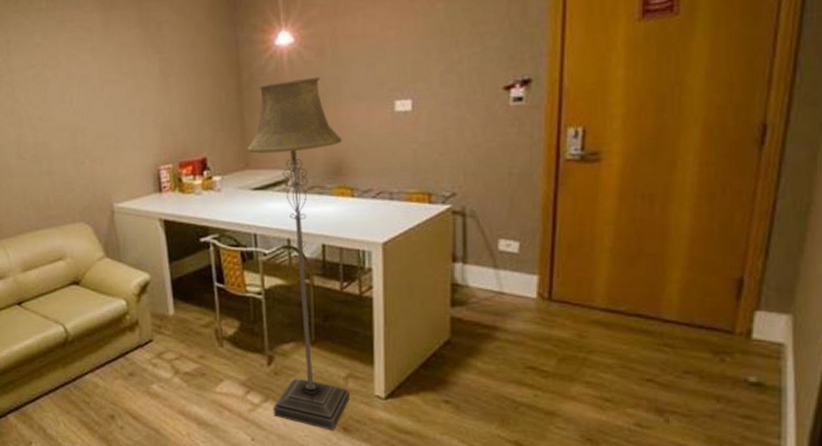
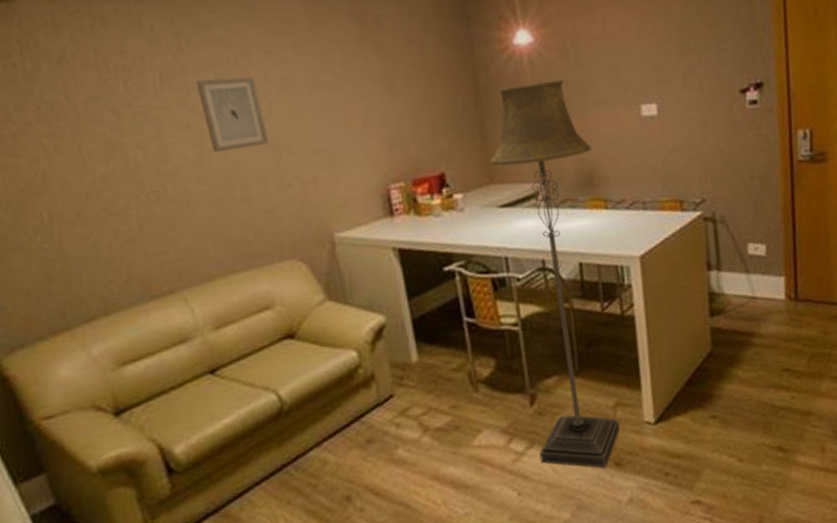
wall art: none [19,75,69,135] -> present [196,76,270,153]

